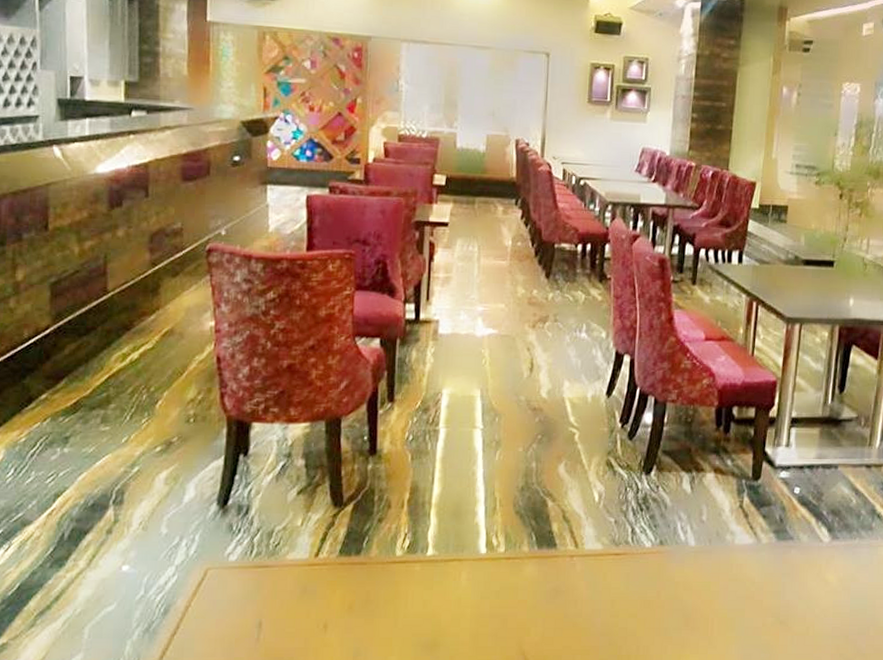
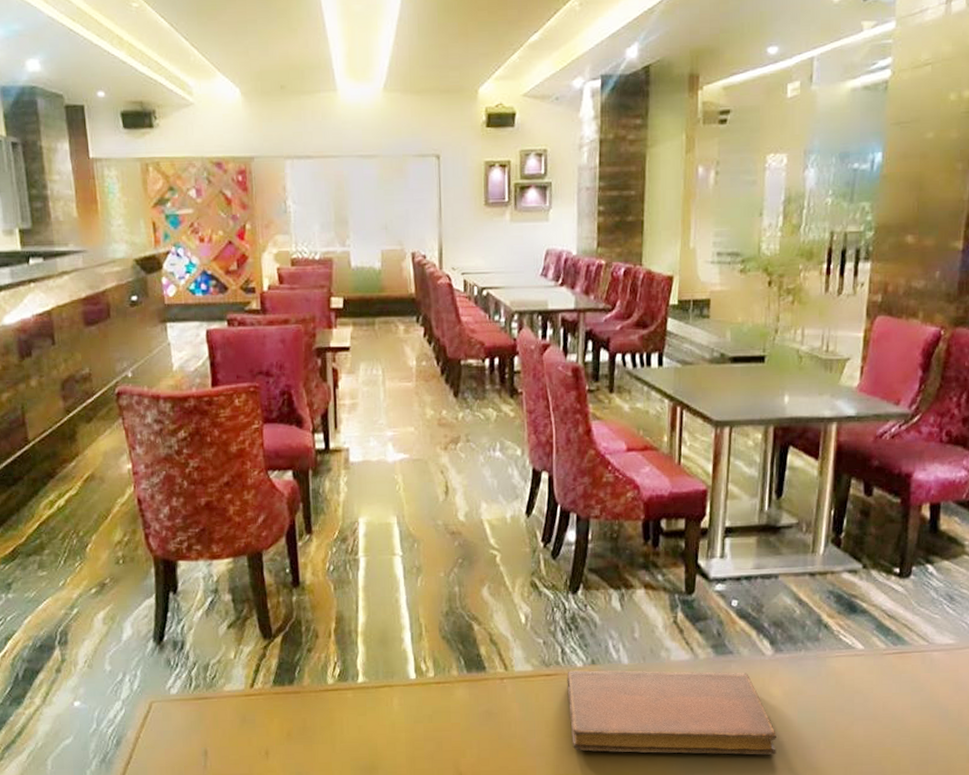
notebook: none [635,551,830,640] -> present [567,670,776,755]

